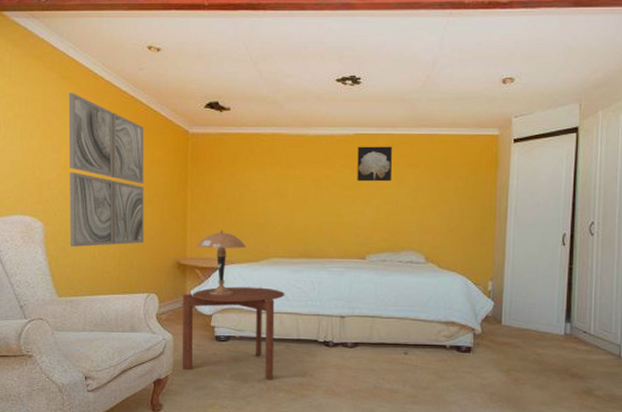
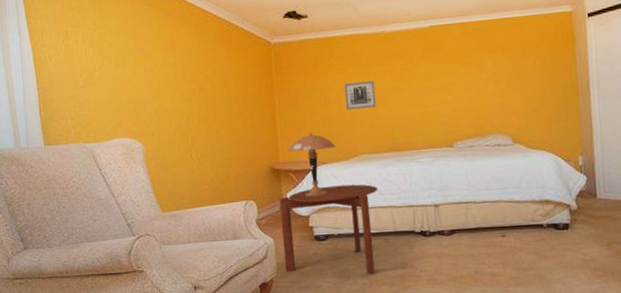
wall art: present [68,93,144,247] -> none [155,18,238,163]
wall art: none [260,183,293,211] -> present [343,80,377,110]
wall art: present [357,146,392,182] -> none [434,34,470,72]

